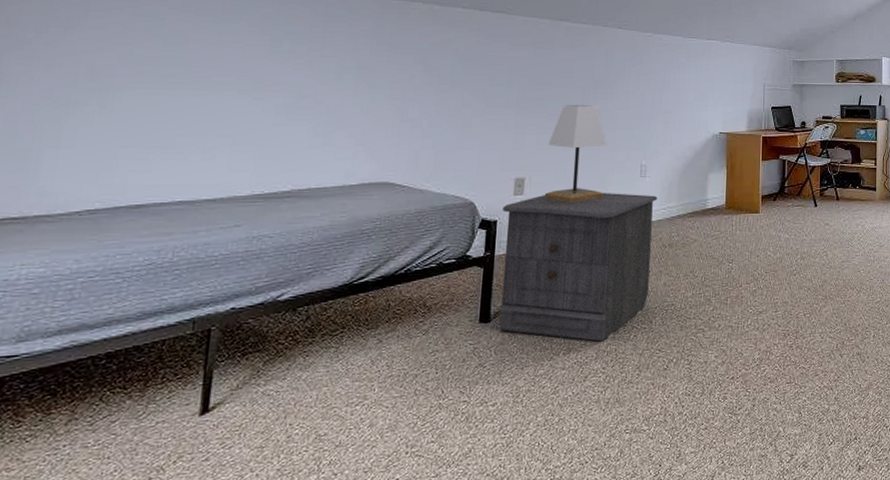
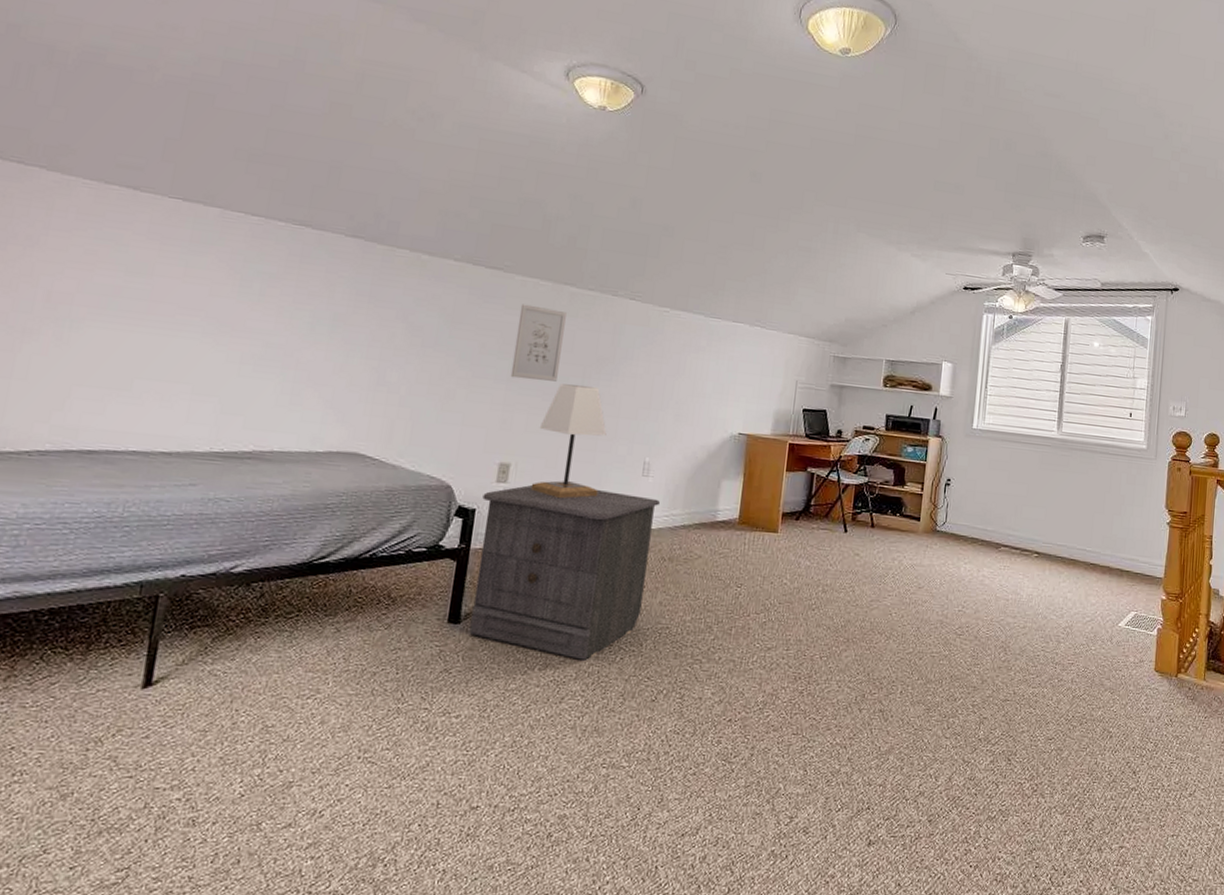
wall art: none [519,40,564,105] -> present [510,304,566,382]

